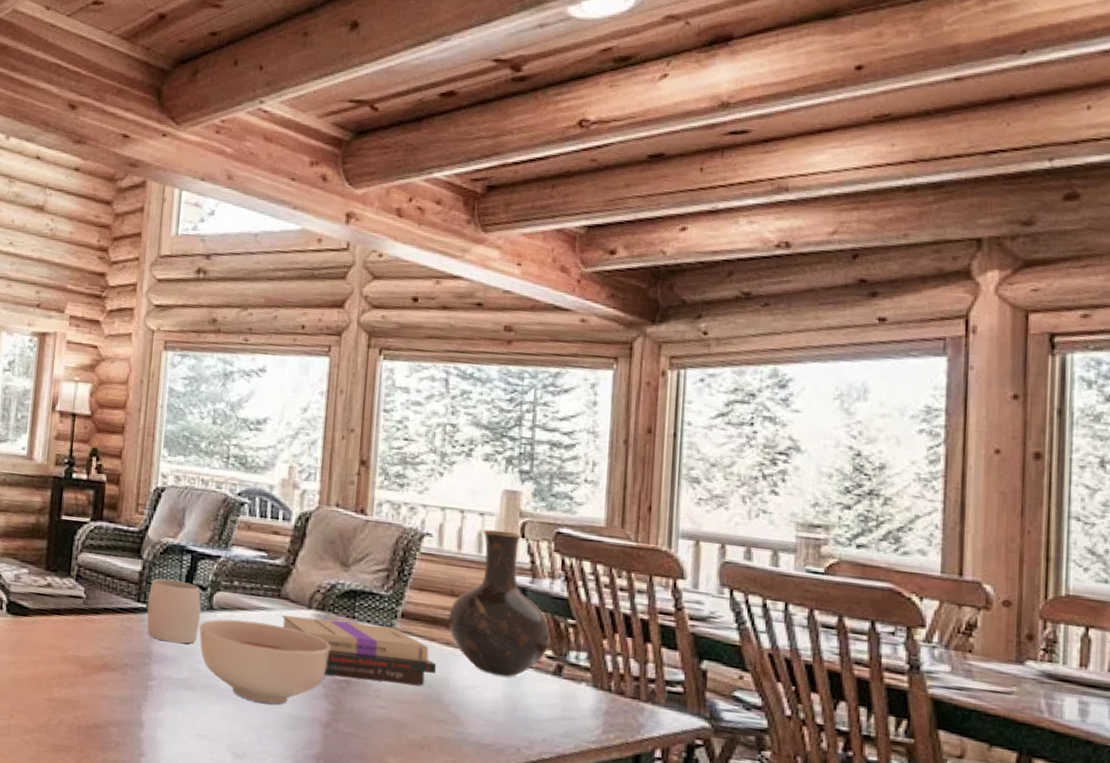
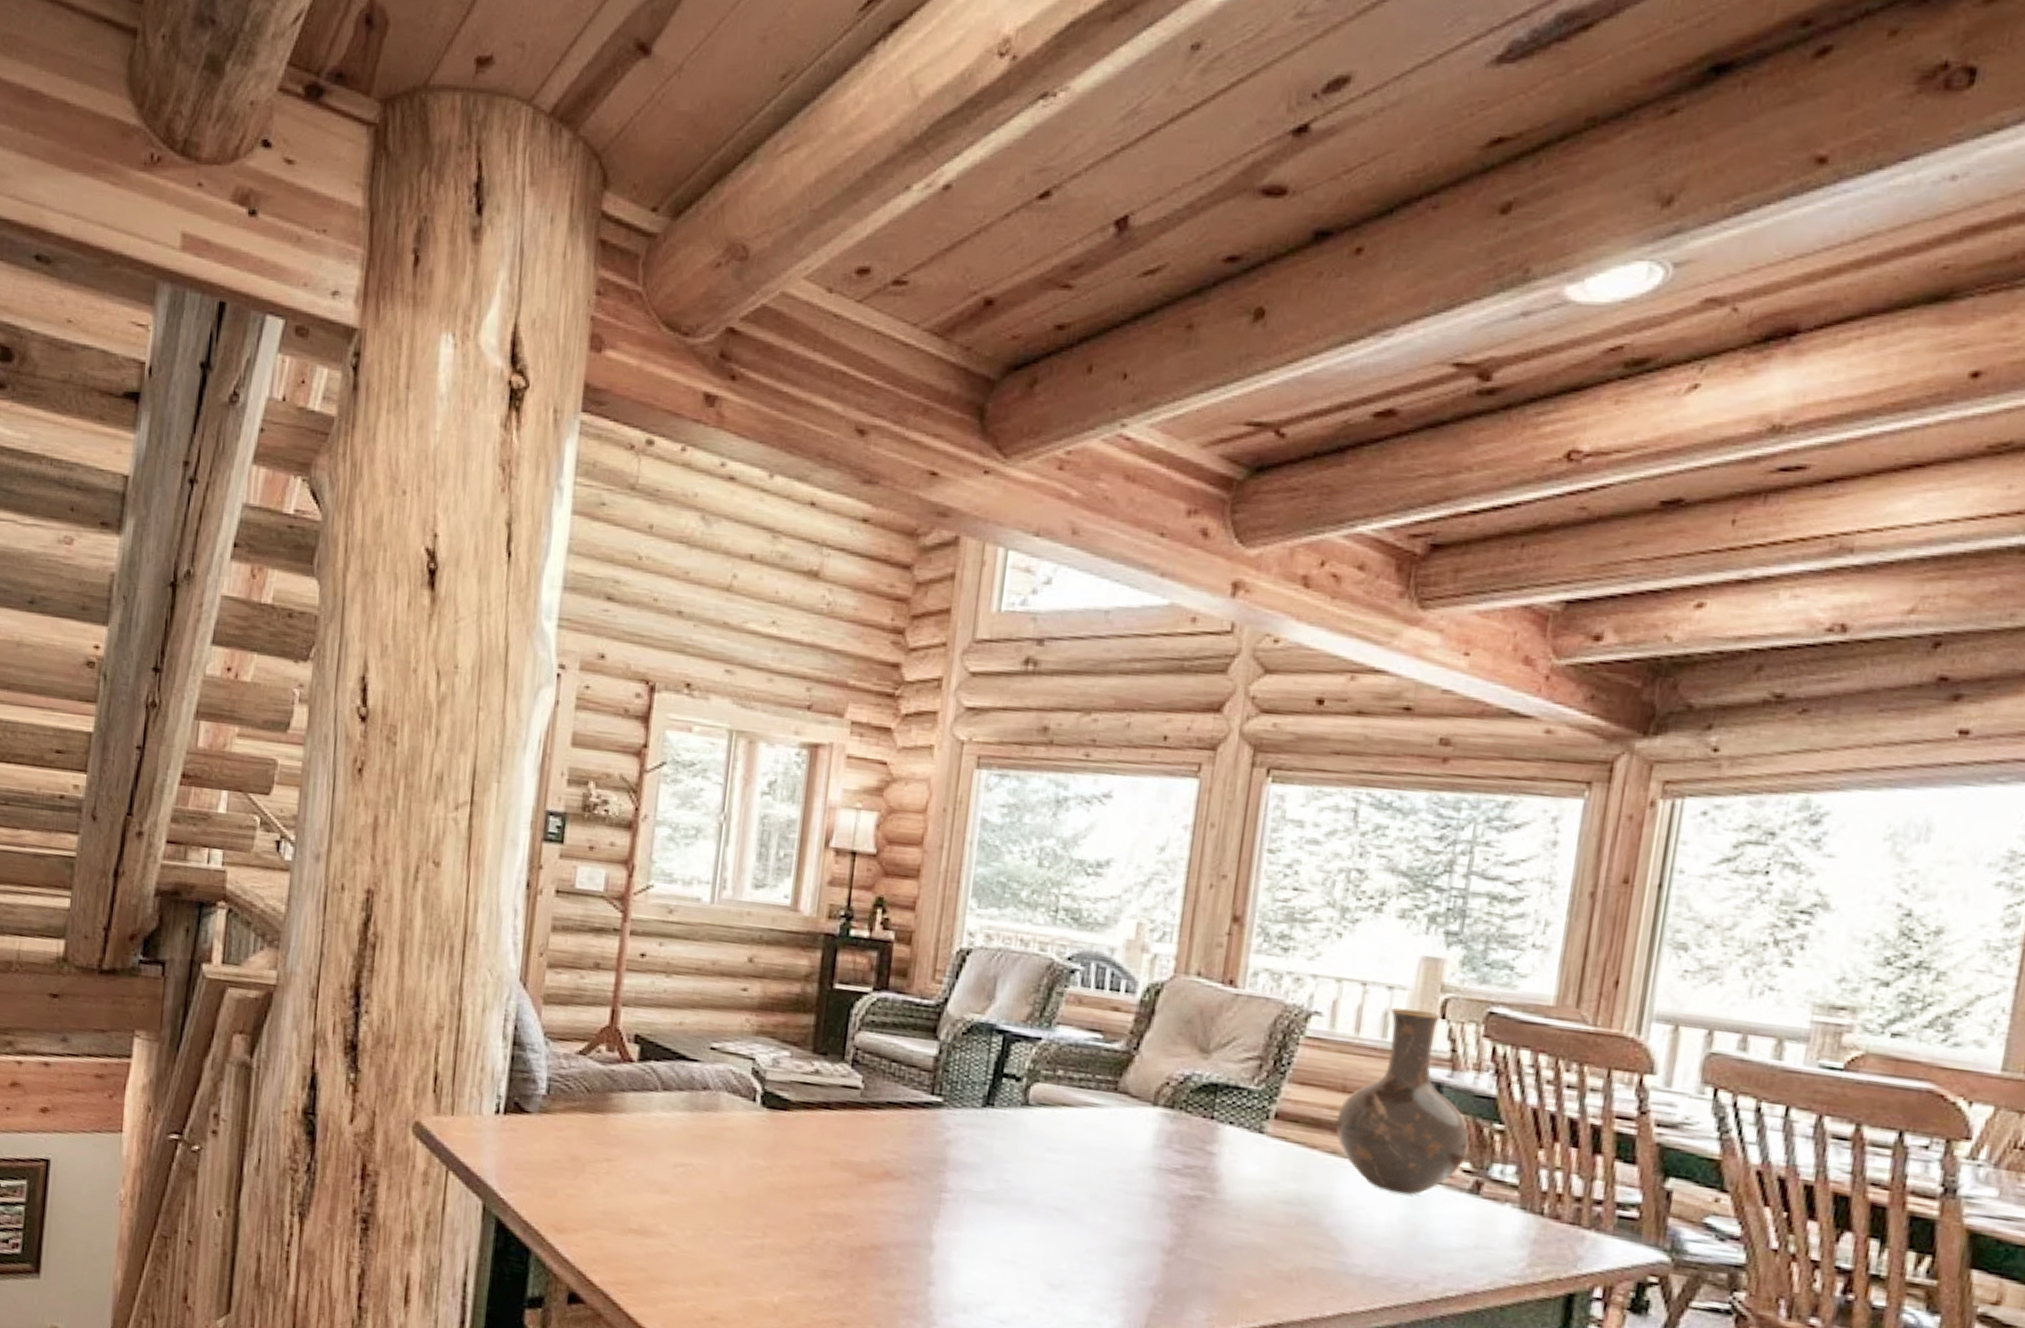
mug: present [147,578,202,644] -> none [942,1065,1014,1148]
bowl: present [199,619,331,704] -> none [1009,1117,1180,1225]
books: present [282,614,436,686] -> none [1118,1113,1316,1204]

